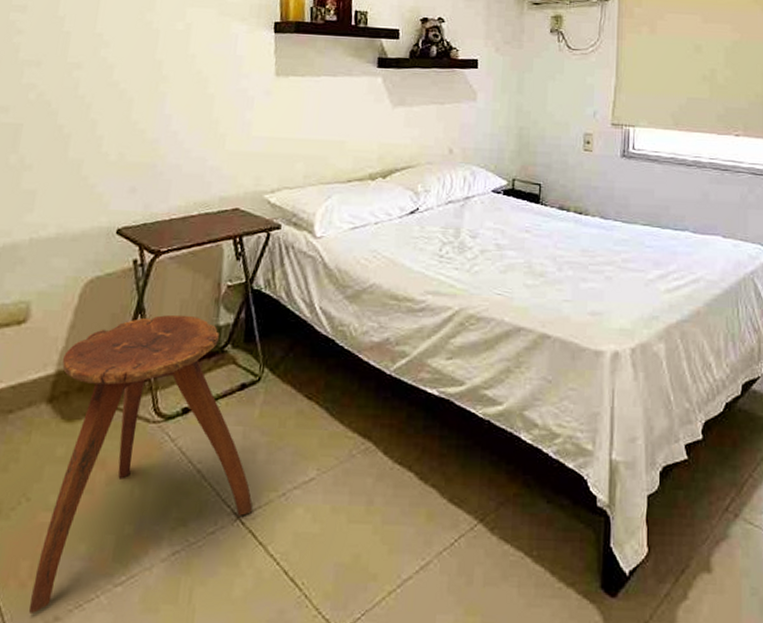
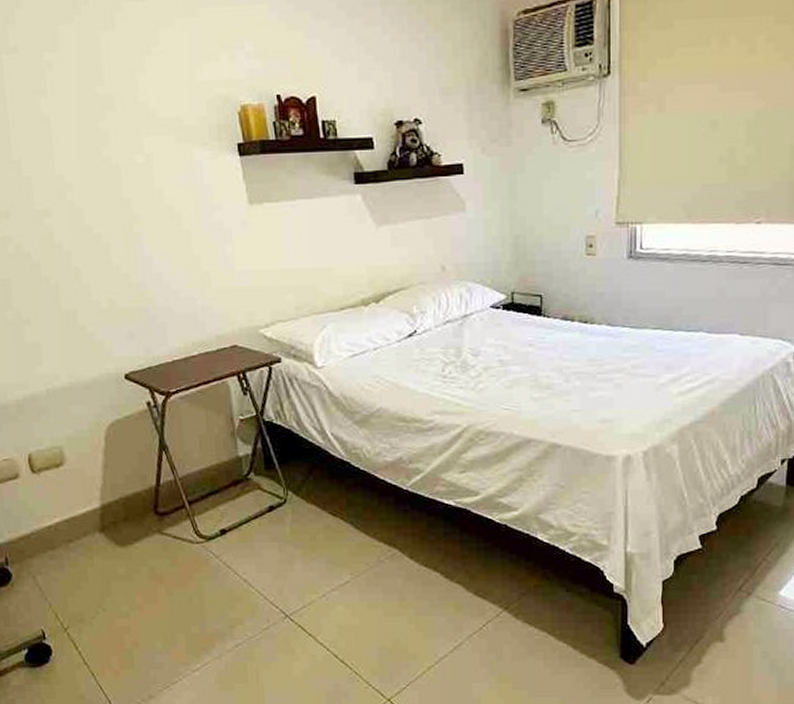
stool: present [29,314,253,615] -> none [104,449,299,695]

